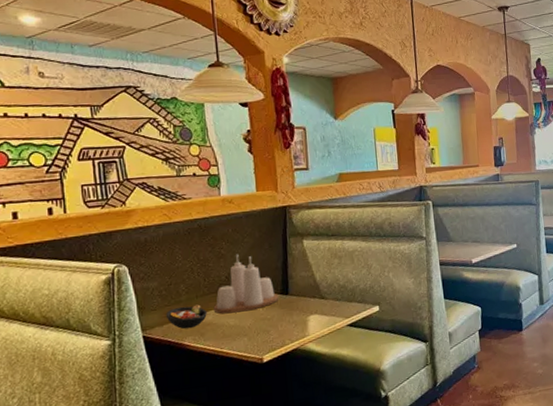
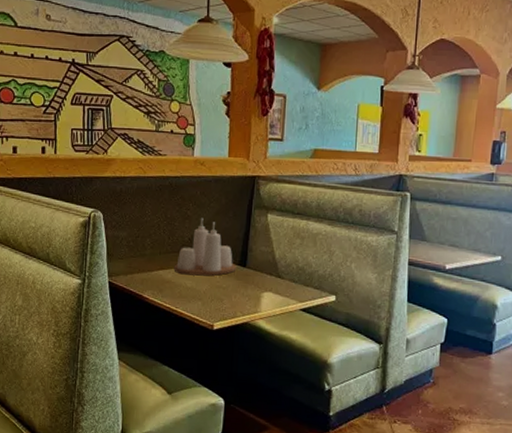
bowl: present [165,304,207,329] -> none [130,260,167,283]

